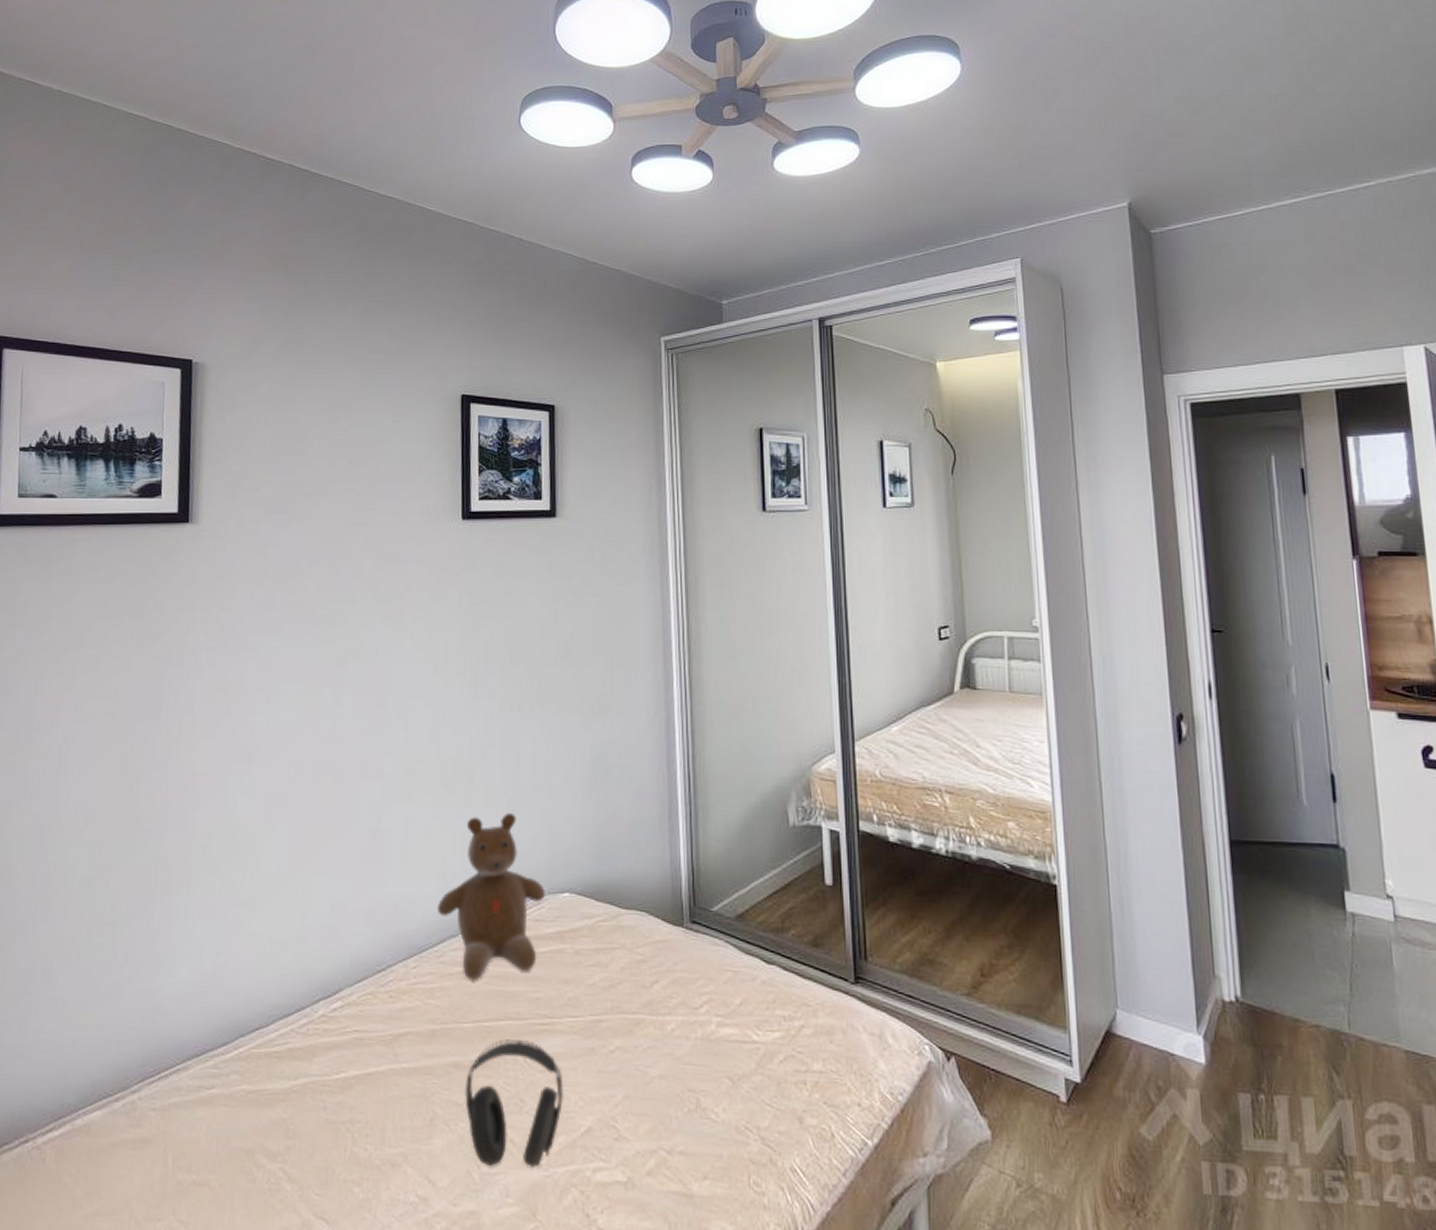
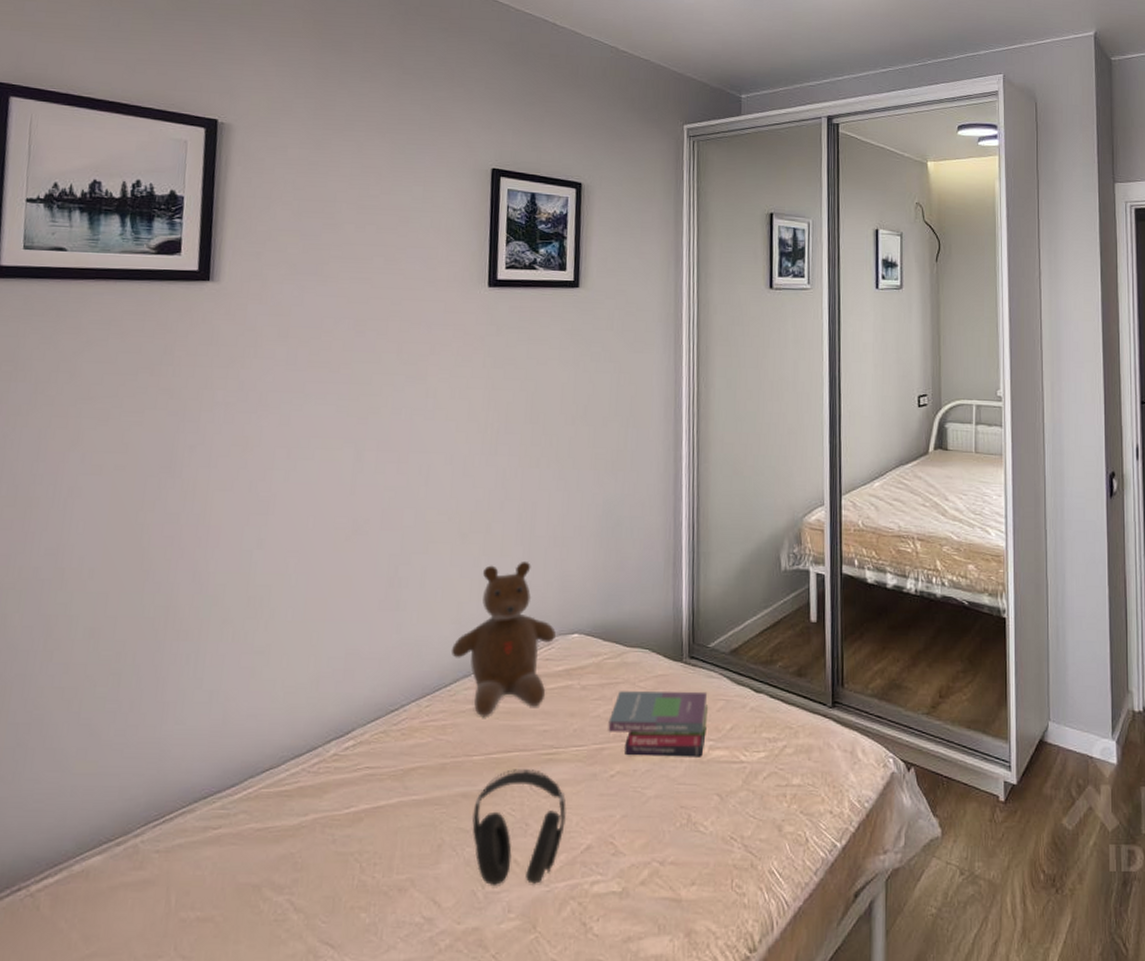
books: none [605,957,715,1035] -> present [608,691,709,757]

